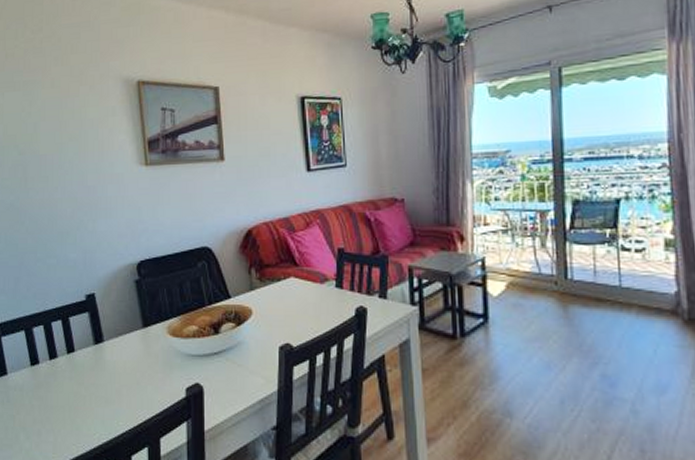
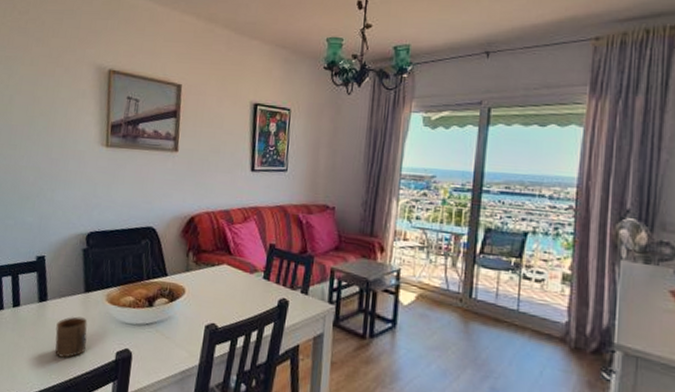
cup: none [117,355,153,402] -> present [55,316,88,358]

